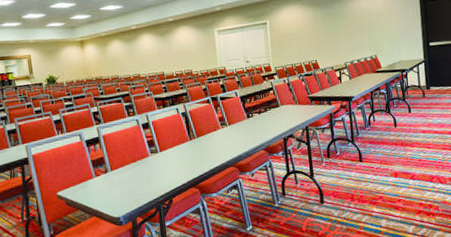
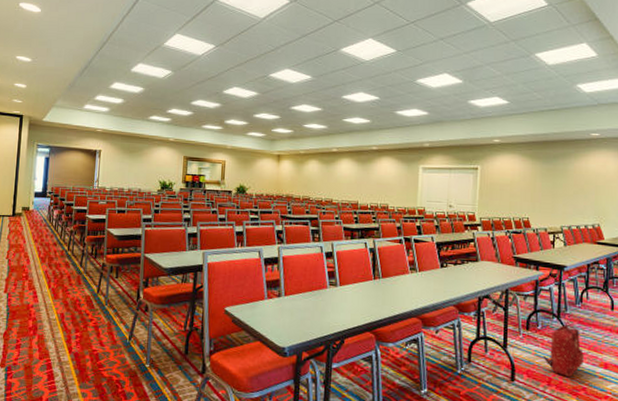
backpack: none [344,146,378,191] -> present [543,323,584,378]

